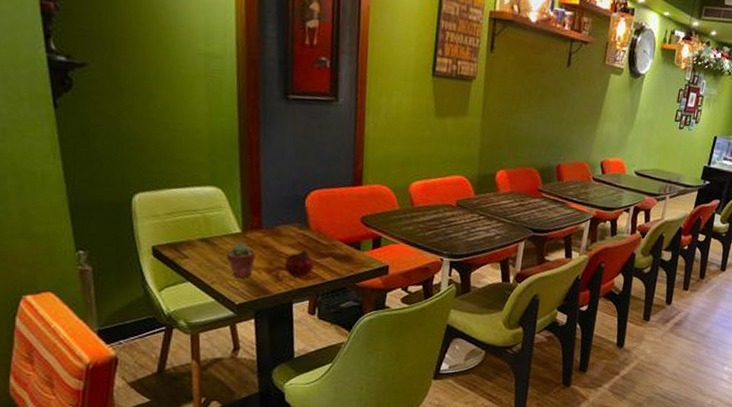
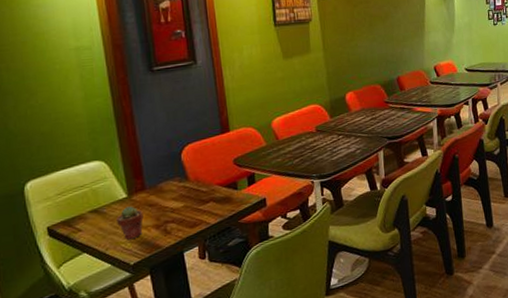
fruit: present [285,249,314,279] -> none [171,200,198,229]

